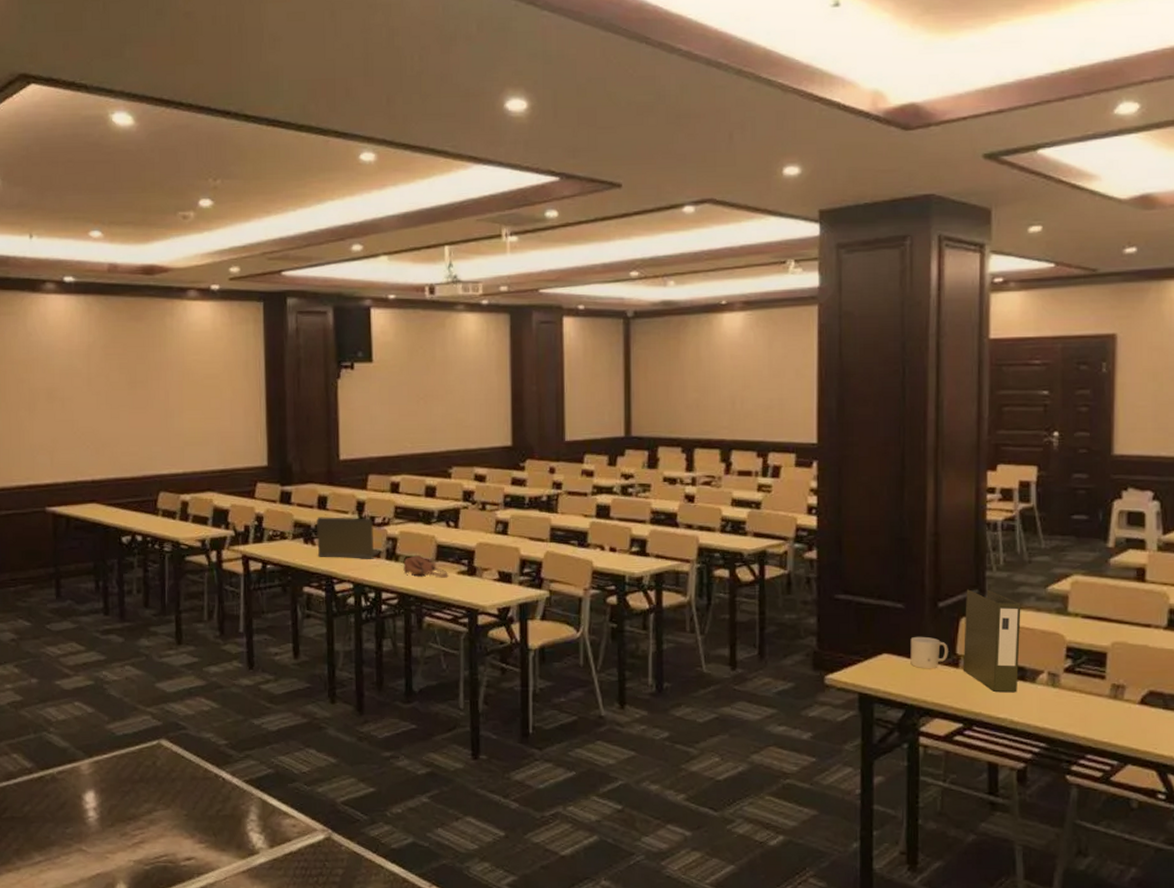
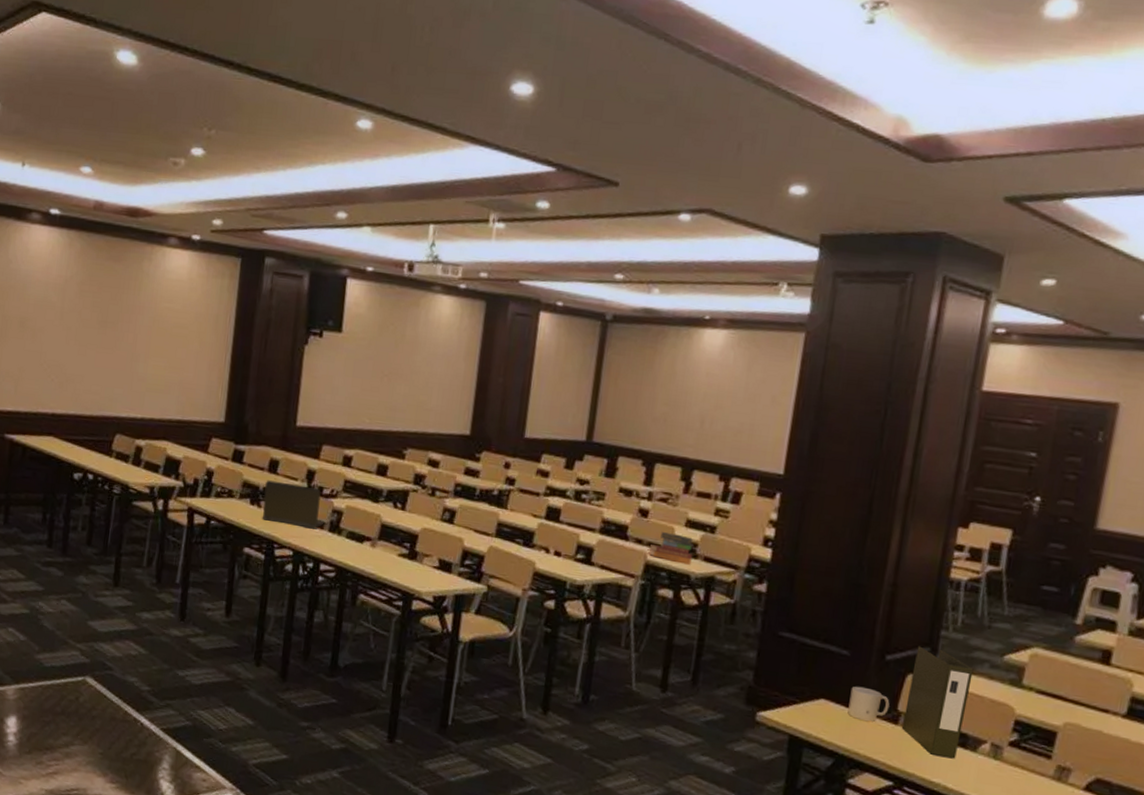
handbag: present [403,555,448,578] -> none [344,531,389,558]
books: none [700,513,743,542] -> present [648,531,695,565]

